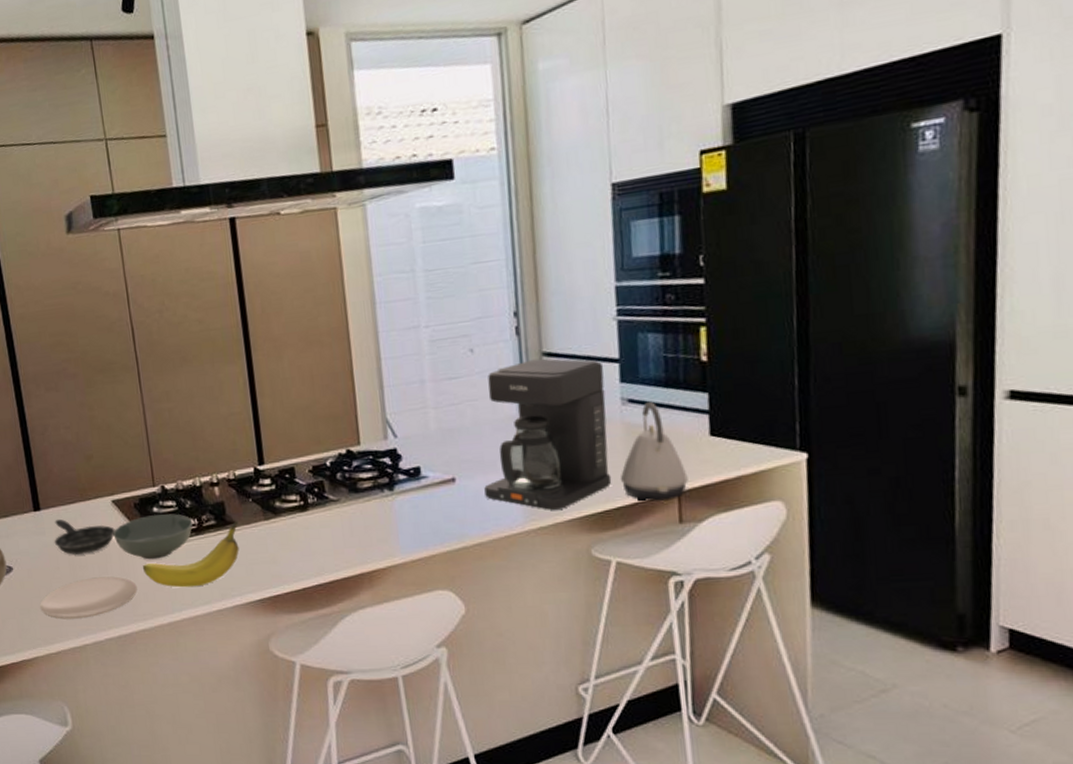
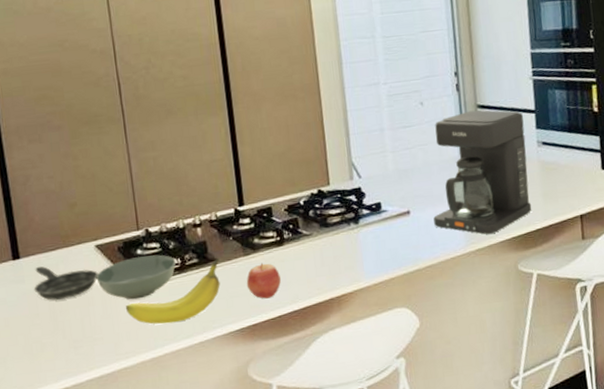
plate: present [40,576,138,620] -> none [17,318,120,365]
apple: none [267,528,306,569] -> present [246,262,282,299]
kettle: present [620,401,688,502] -> none [538,143,588,224]

